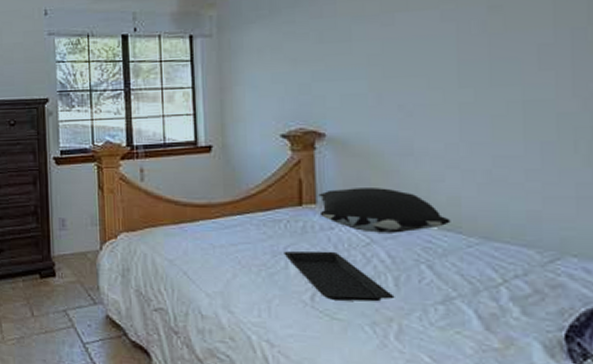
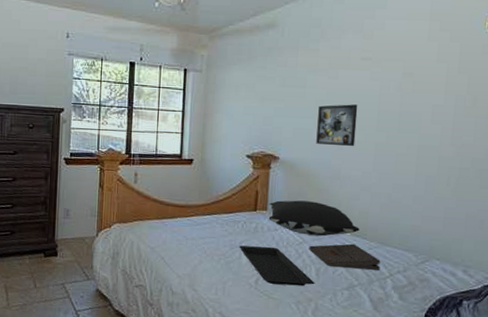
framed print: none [371,55,430,112] -> present [316,104,358,147]
pizza box: none [380,241,487,275] -> present [309,243,381,270]

